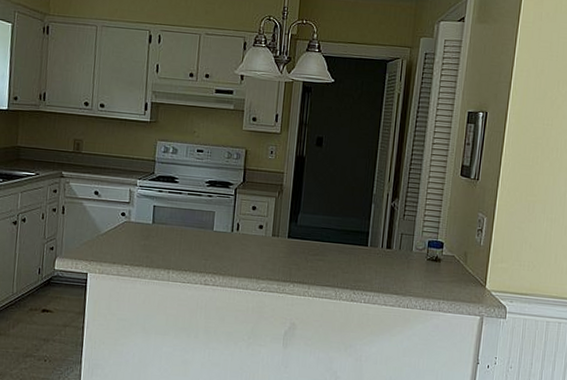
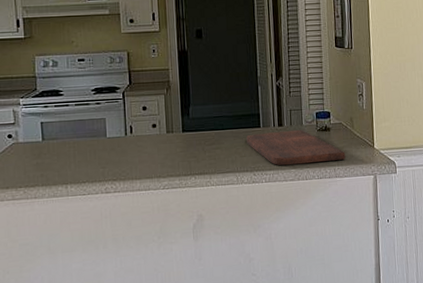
cutting board: none [351,251,453,294] -> present [246,130,346,166]

